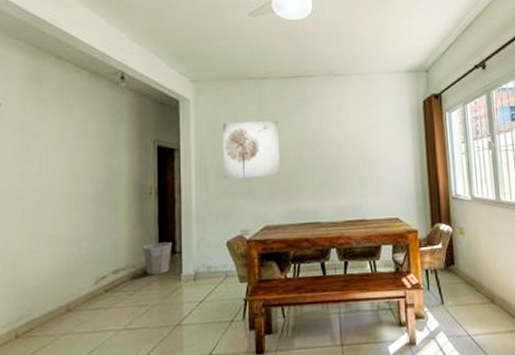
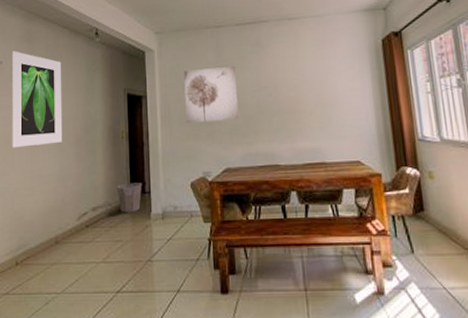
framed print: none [11,92,79,205] -> present [11,51,63,148]

